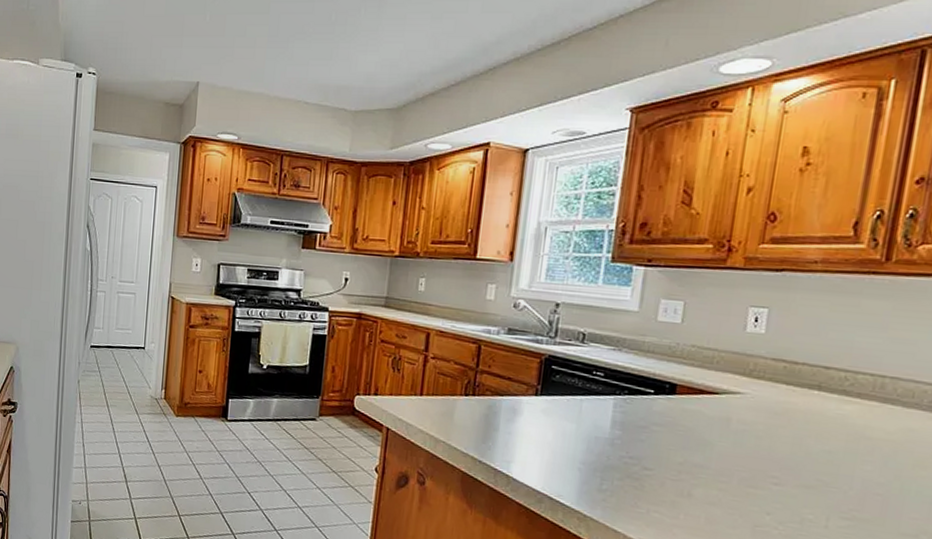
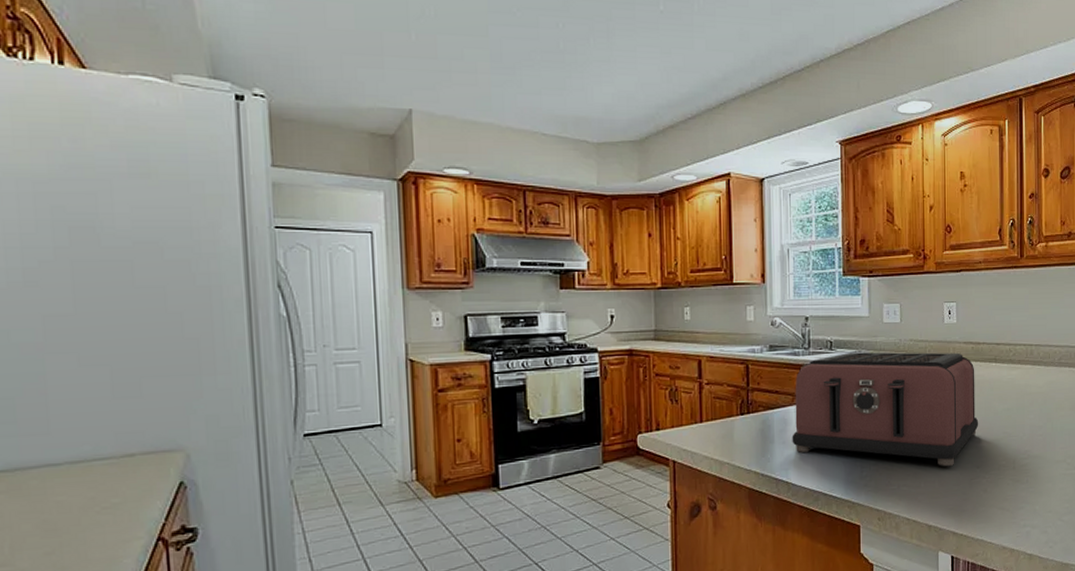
toaster: none [519,349,784,504] -> present [792,352,979,466]

